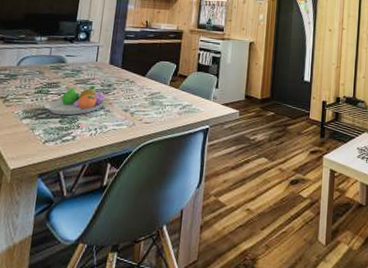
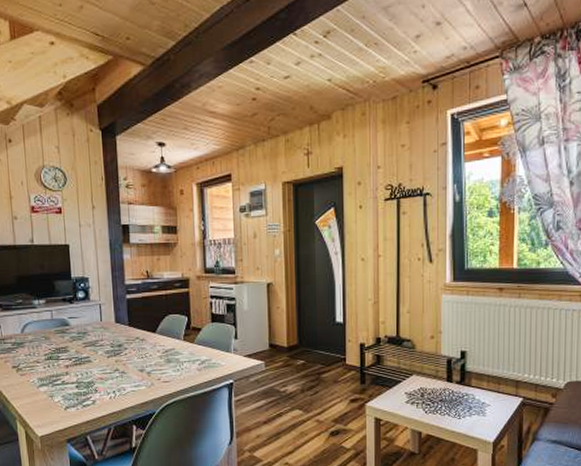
fruit bowl: present [44,86,106,116] -> none [58,348,118,381]

